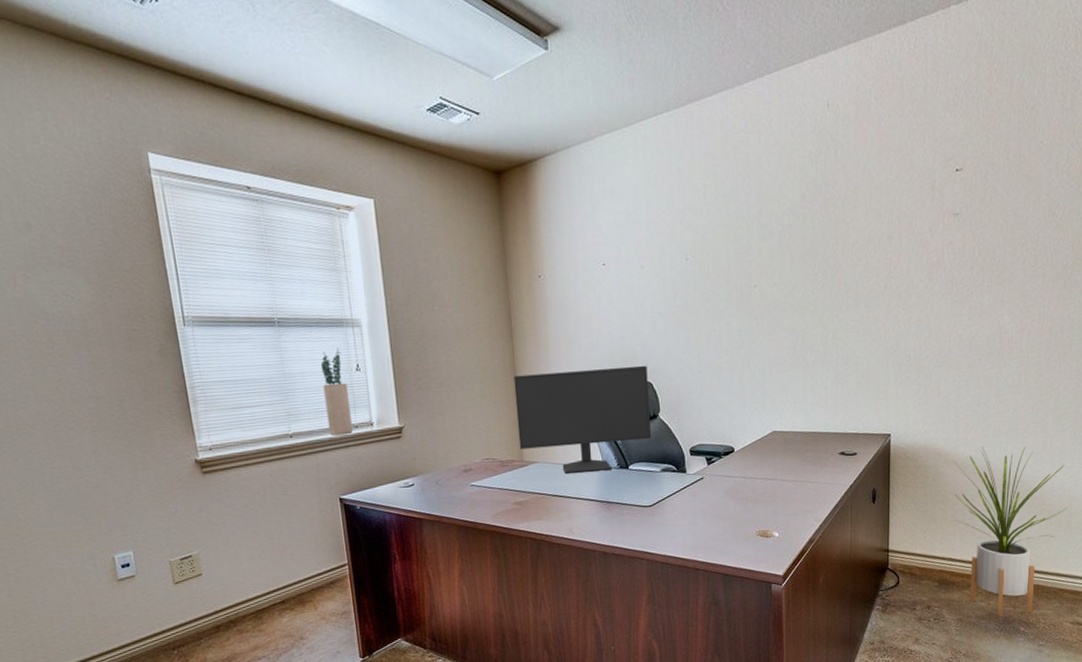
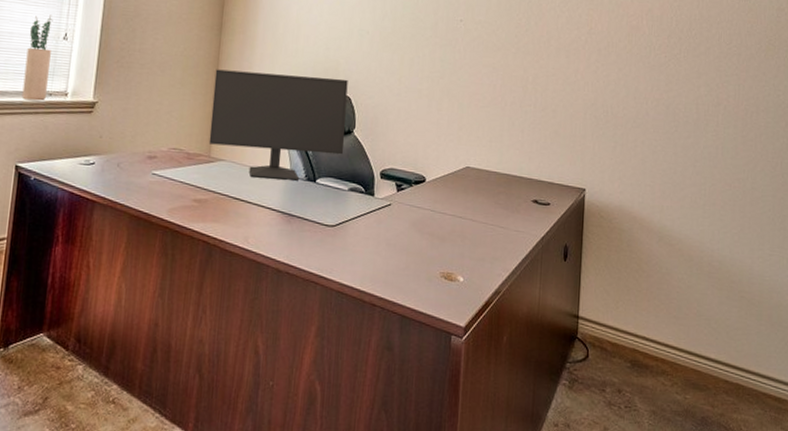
house plant: present [953,446,1068,617] -> none [648,217,768,417]

